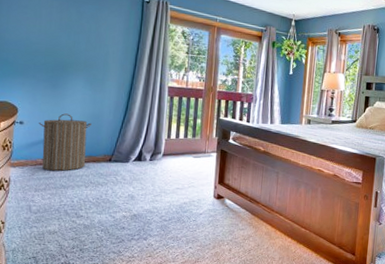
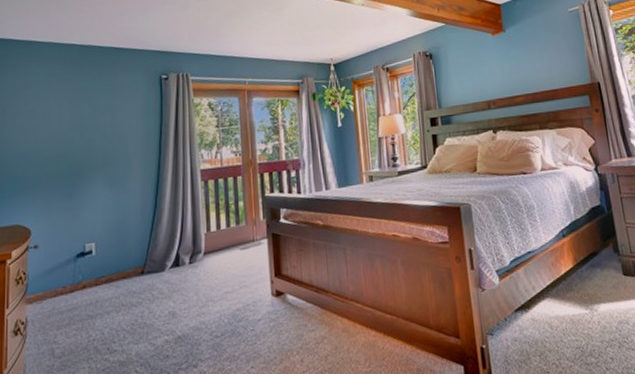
laundry hamper: present [38,113,91,171] -> none [55,225,117,300]

